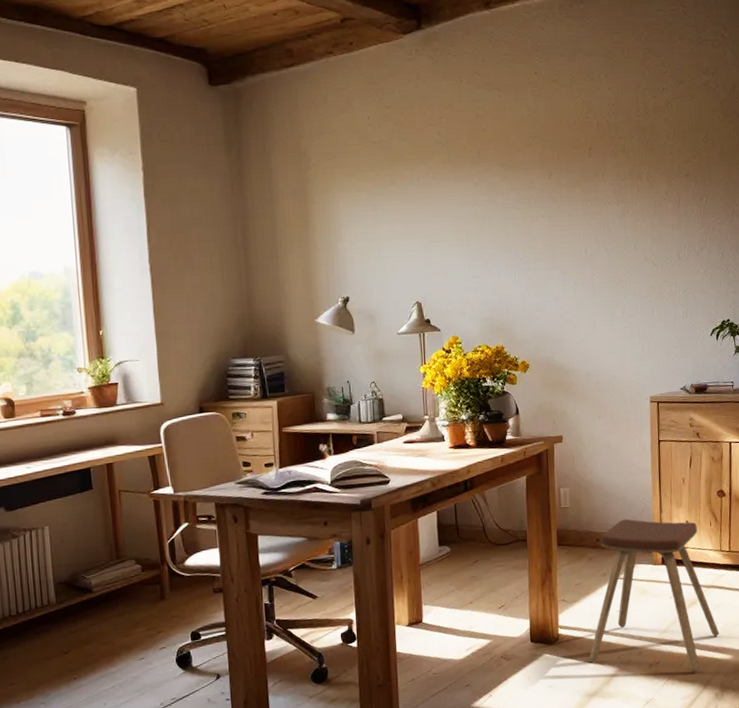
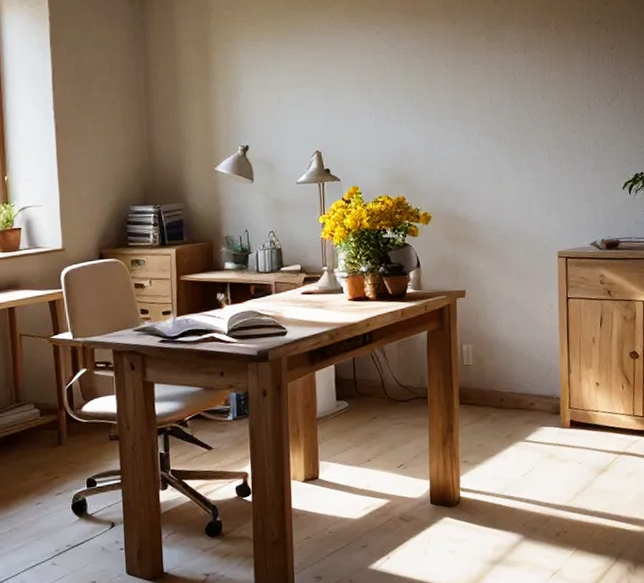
music stool: present [590,519,720,673] -> none [493,378,633,544]

